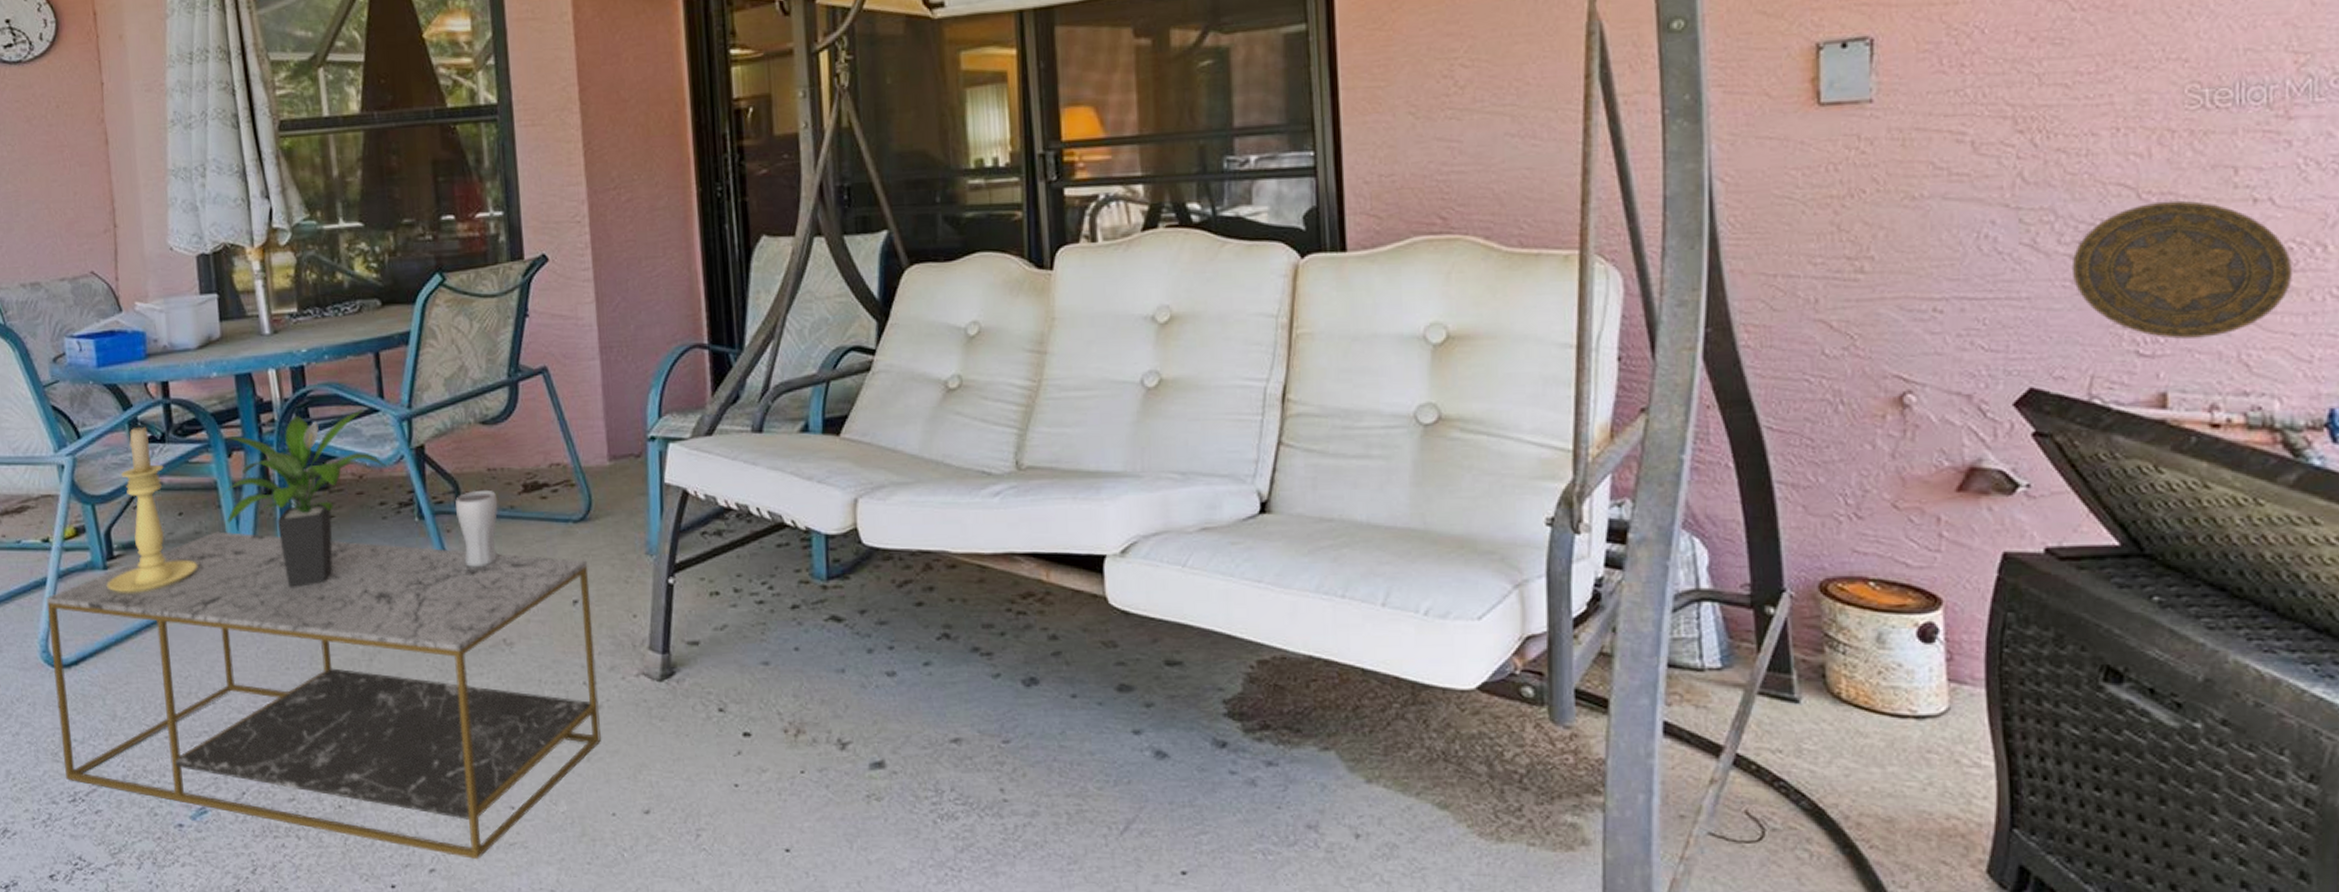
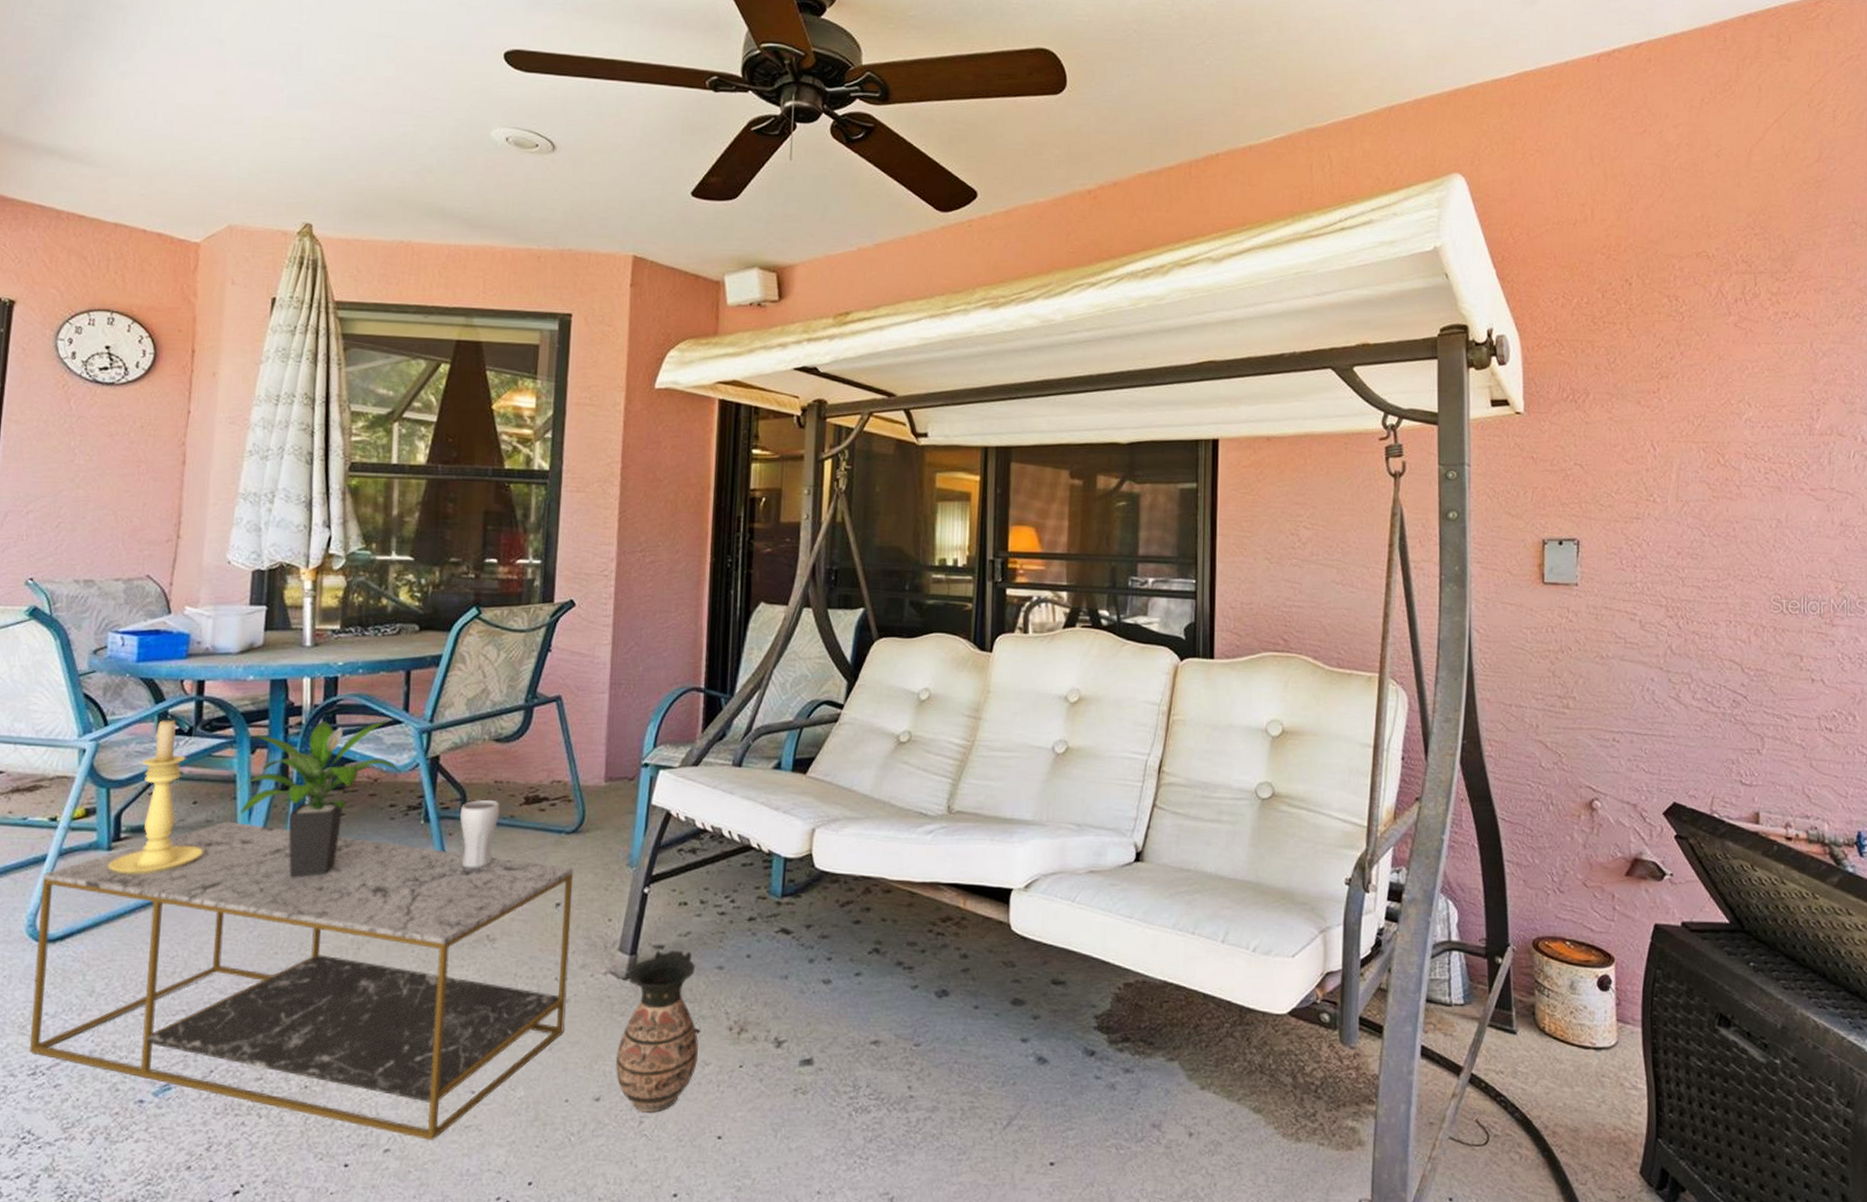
ceramic jug: none [661,645,752,826] -> present [615,950,698,1114]
decorative plate: present [2071,200,2293,339] -> none [1701,675,1836,775]

